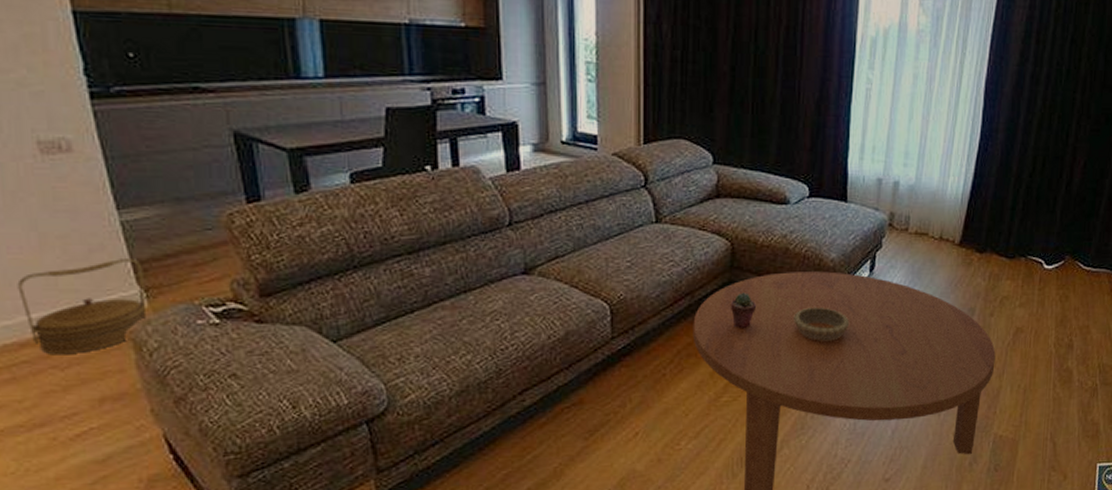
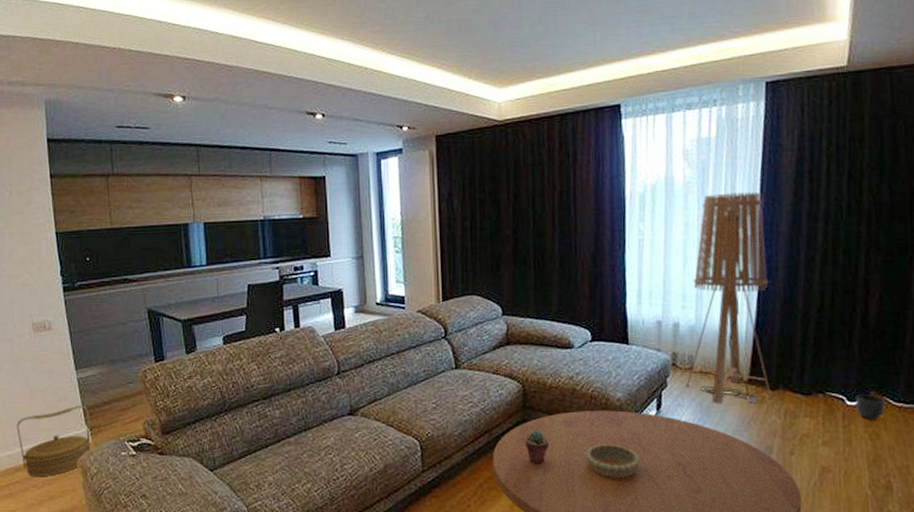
floor lamp: none [900,46,991,266] -> present [686,192,772,404]
planter: none [1051,258,1077,283] -> present [855,394,886,420]

